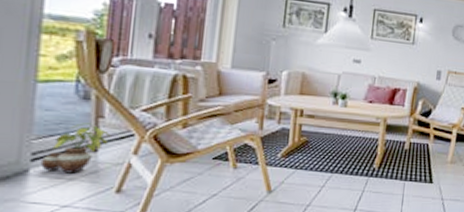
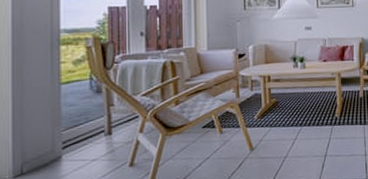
potted plant: present [41,123,111,174] -> none [71,111,121,156]

